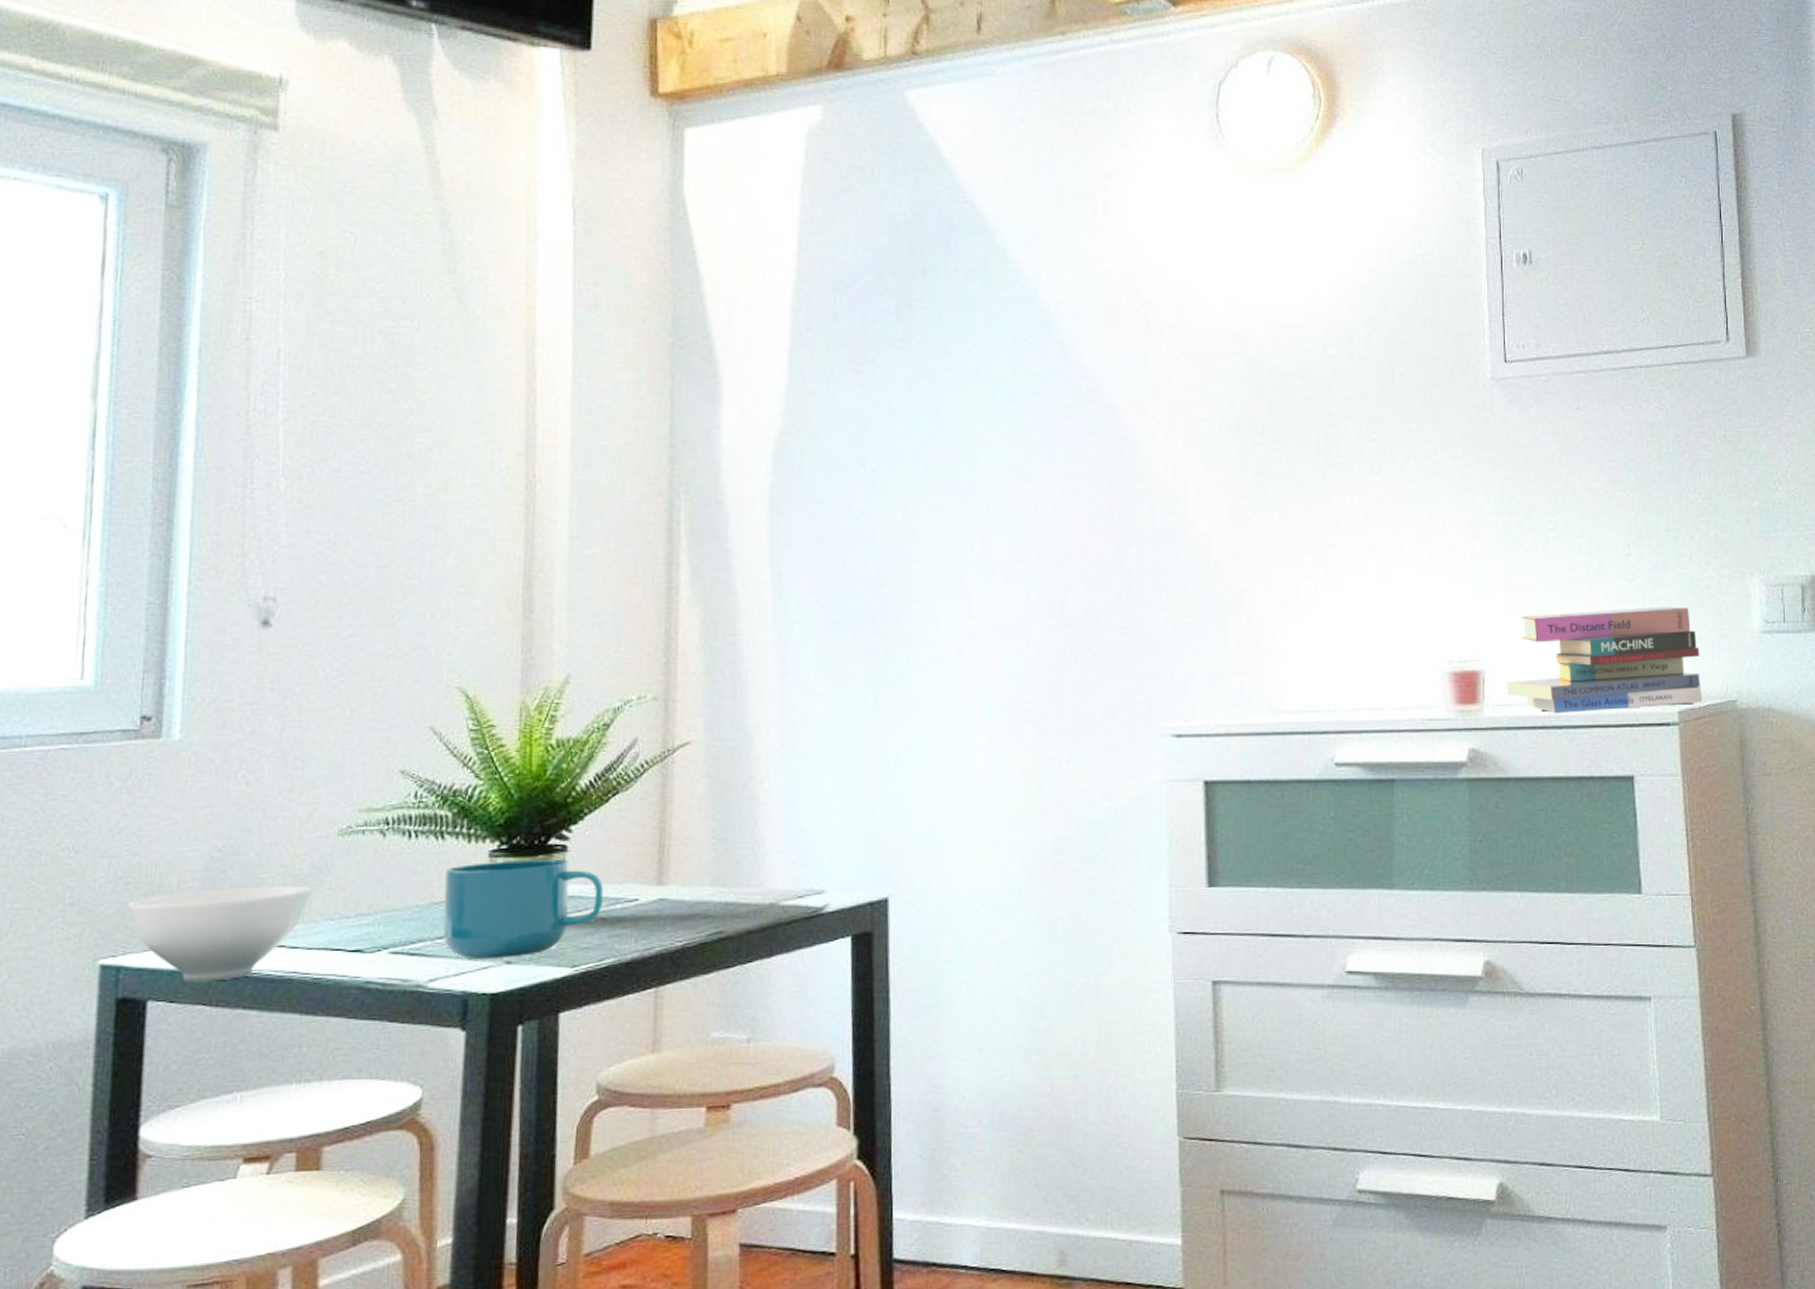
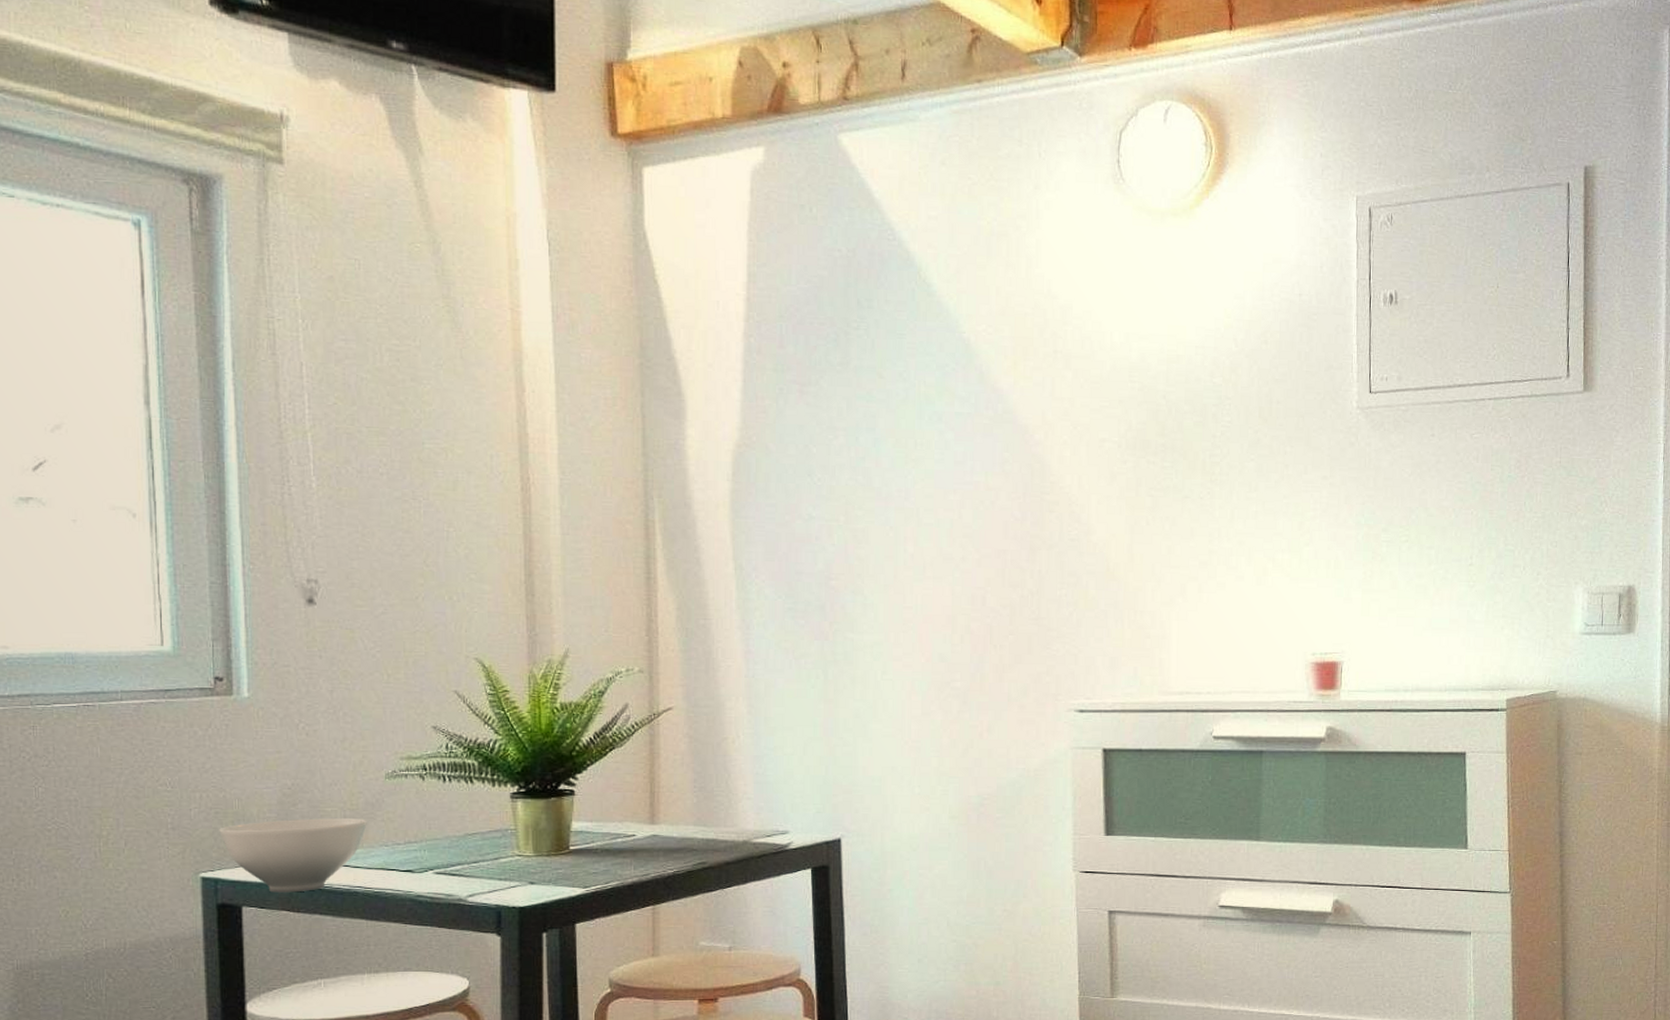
cup: present [443,860,604,959] -> none [475,801,607,879]
books: present [1507,606,1703,714] -> none [1361,610,1528,700]

